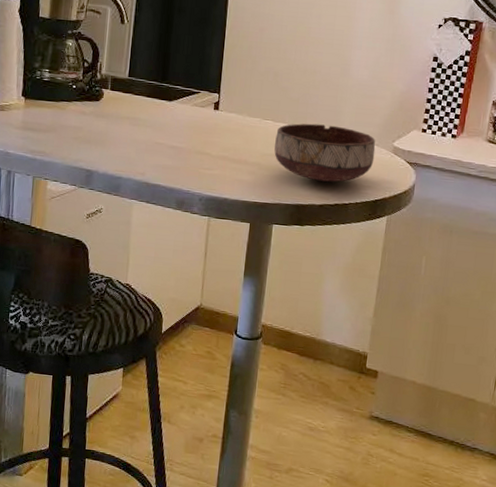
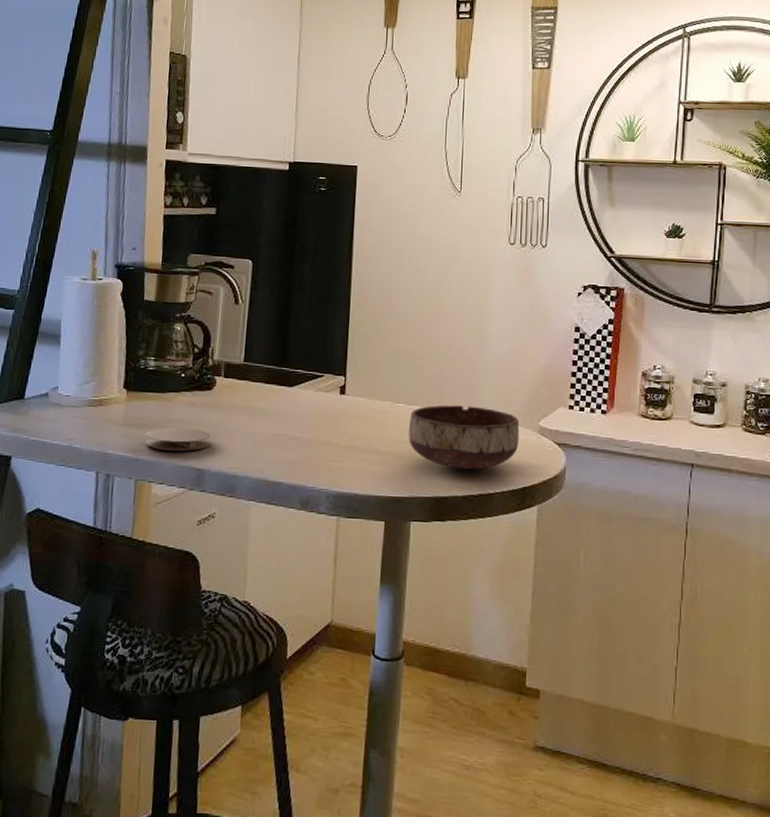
coaster: none [41,132,99,154] -> present [145,427,211,451]

